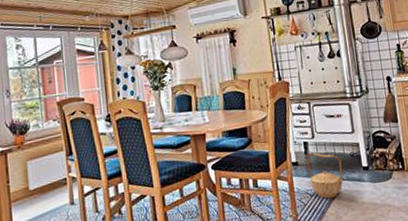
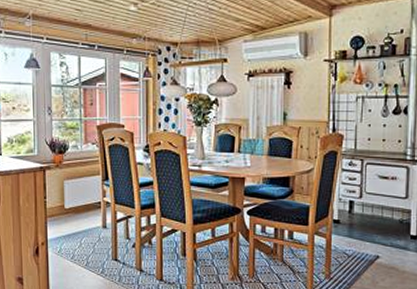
basket: present [306,153,344,199] -> none [349,213,388,262]

